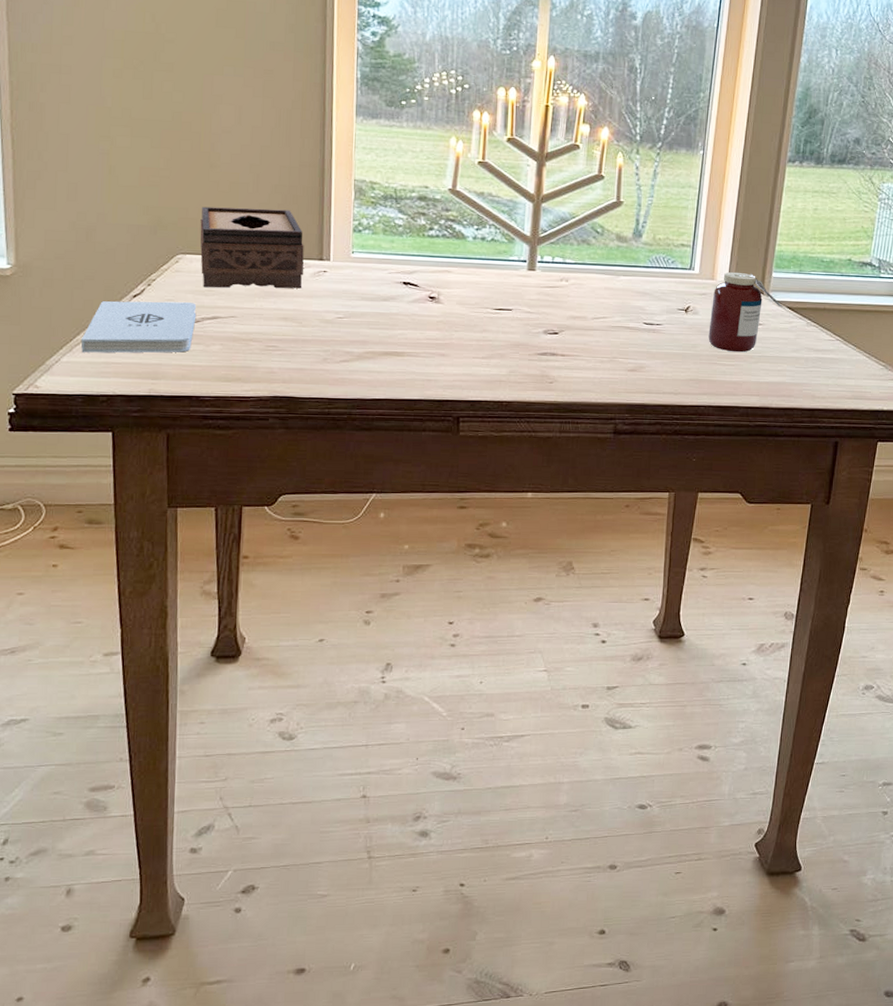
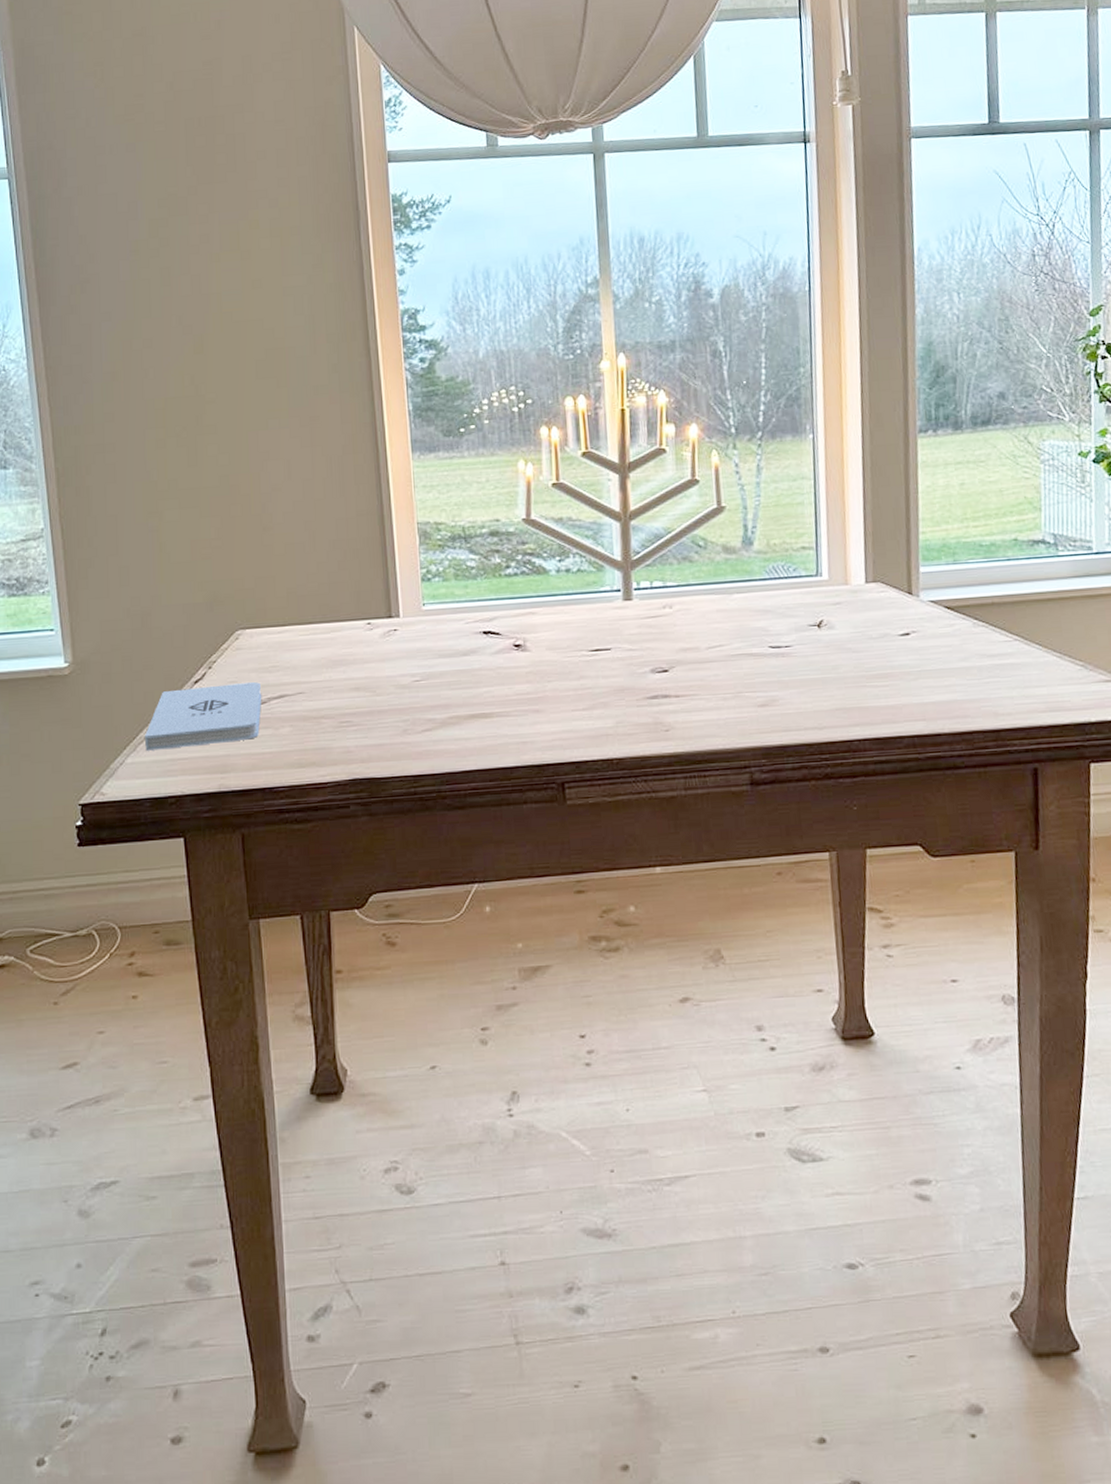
tissue box: present [200,206,304,289] -> none [257,566,372,664]
jar: present [708,271,786,353] -> none [849,571,944,670]

